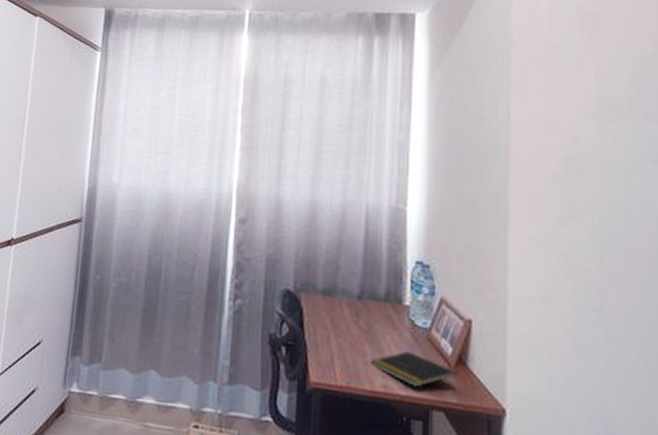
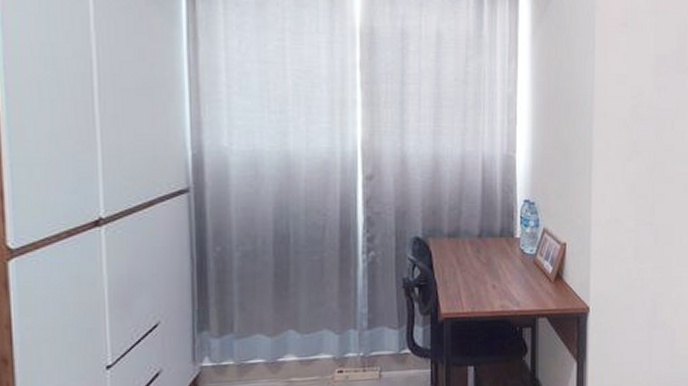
notepad: present [370,351,457,387] -> none [490,275,556,302]

